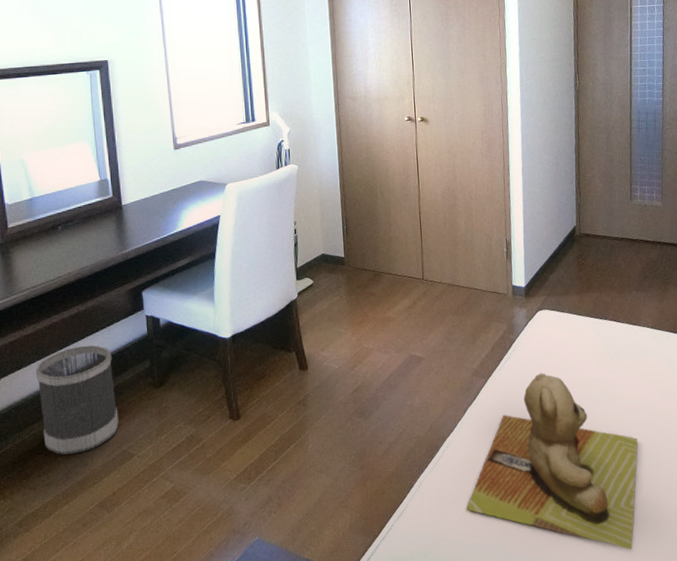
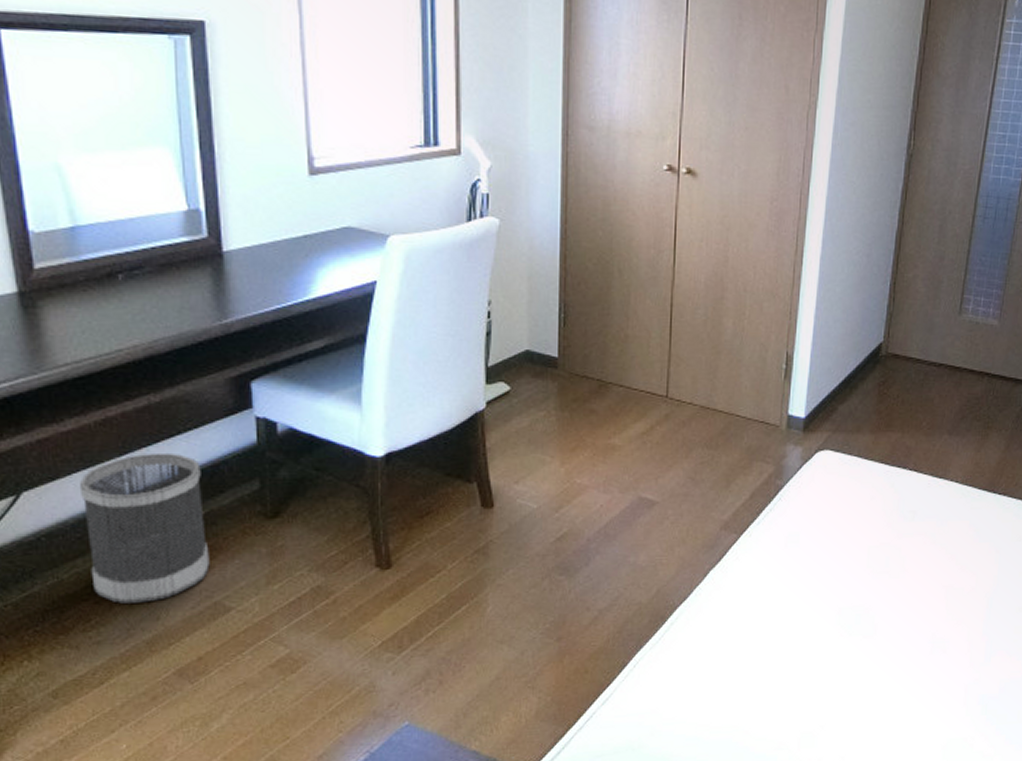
teddy bear: present [466,373,638,550] -> none [693,531,923,750]

